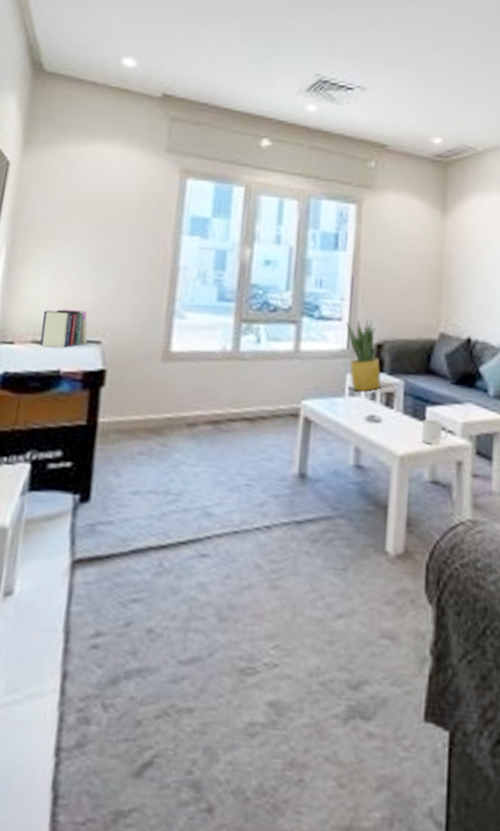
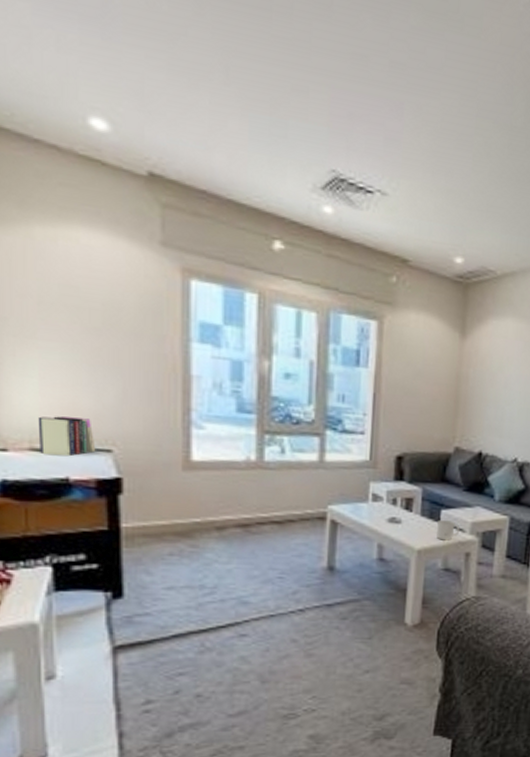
planter: present [345,318,381,392] -> none [368,433,402,498]

